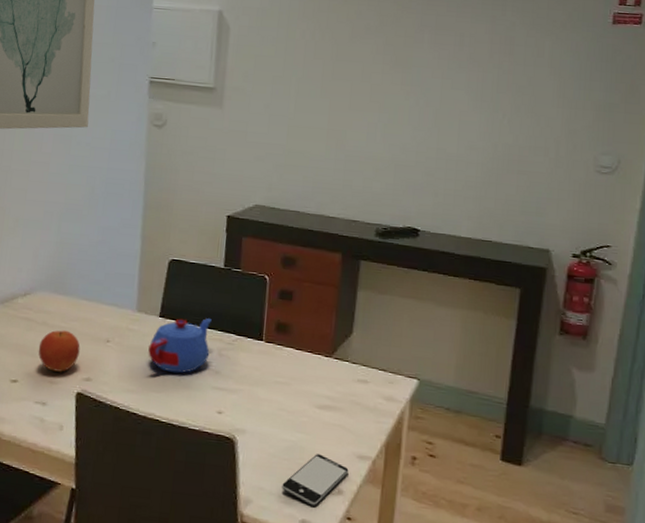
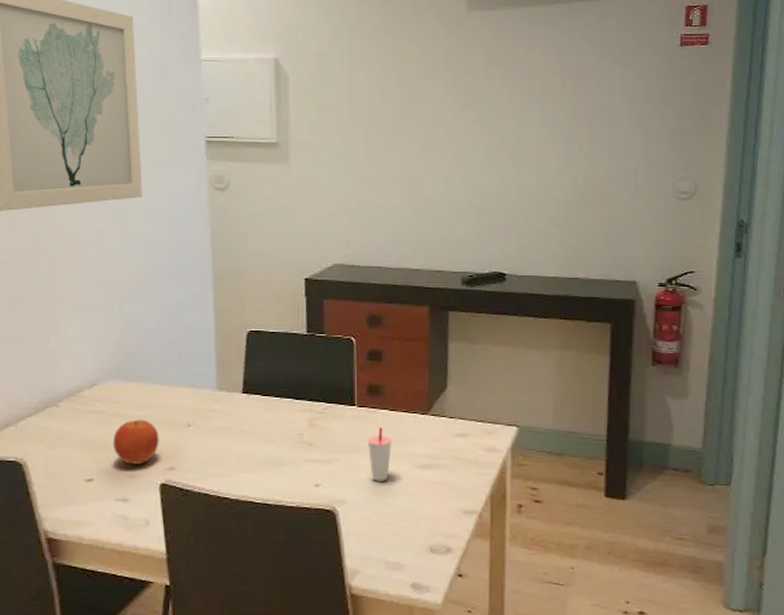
teapot: present [148,318,212,374] -> none [234,389,300,450]
cup: none [271,363,295,417] -> present [367,426,393,481]
smartphone: present [282,454,349,506] -> none [389,515,456,568]

